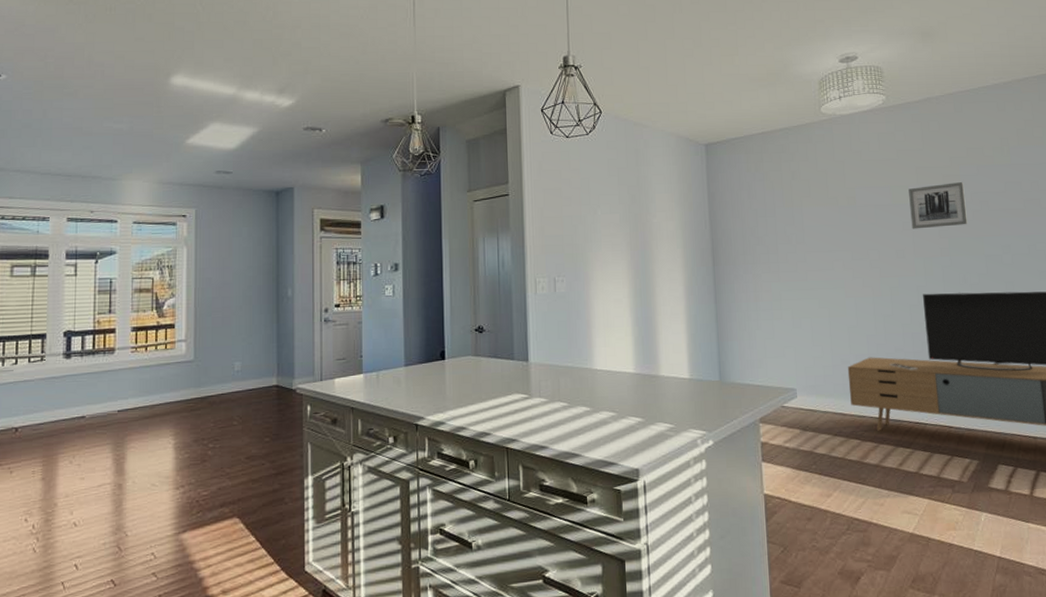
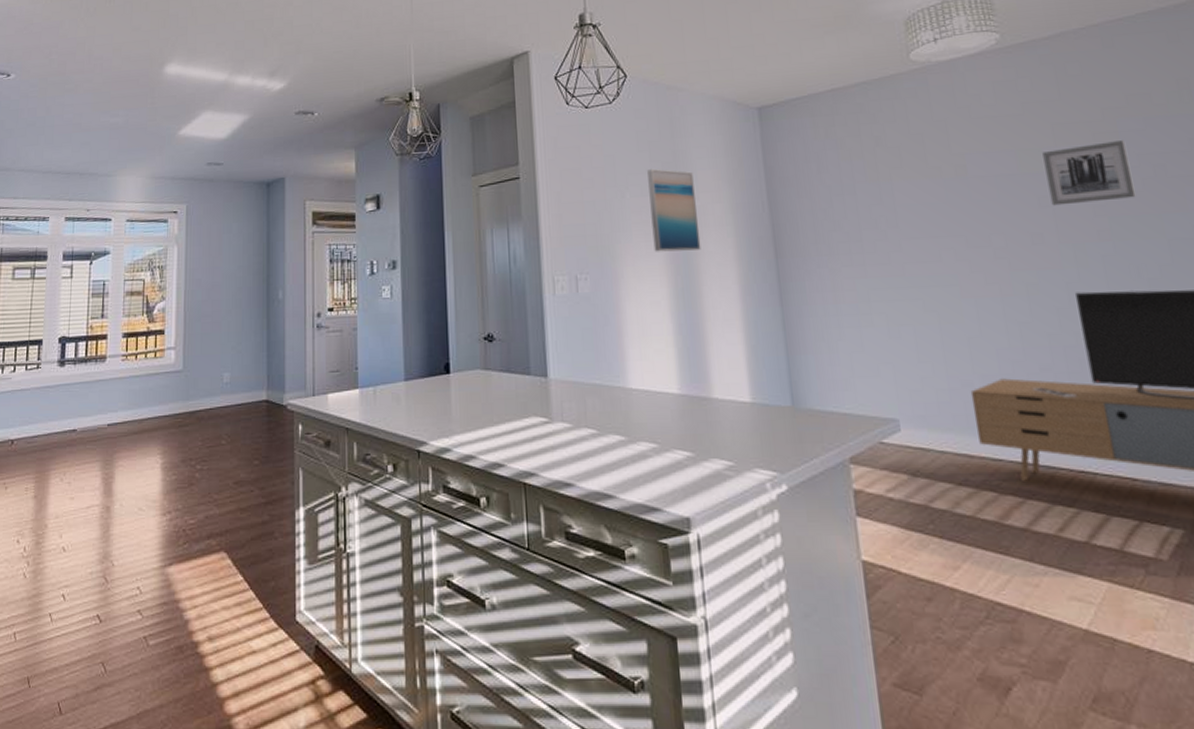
wall art: none [616,190,656,260] -> present [647,168,701,252]

